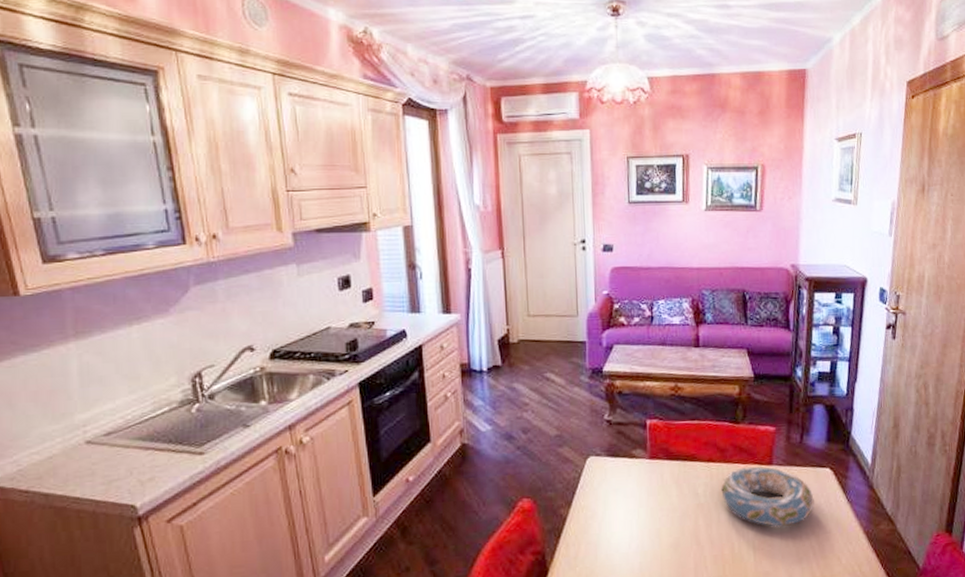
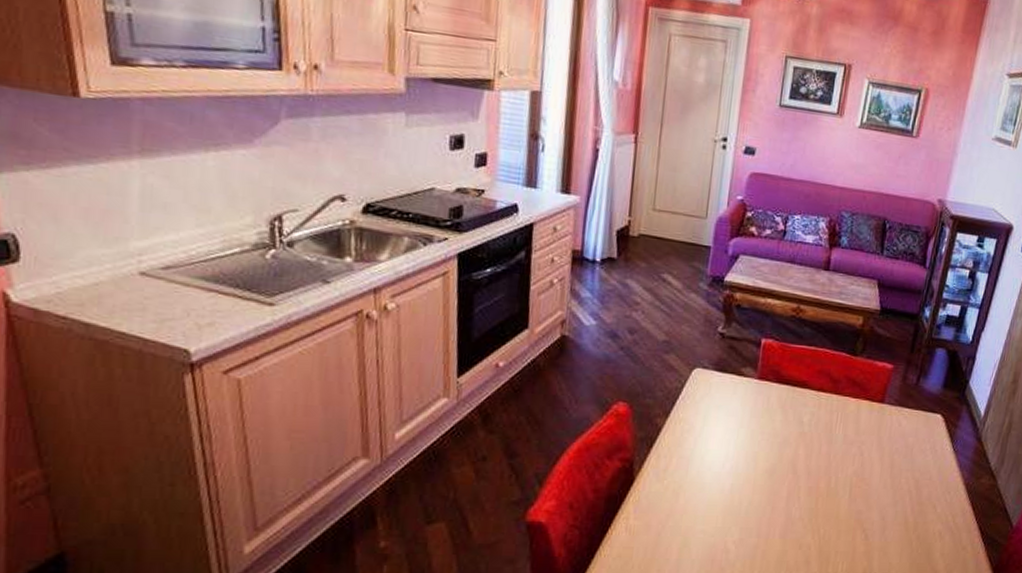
decorative bowl: present [721,466,814,528] -> none [827,401,921,468]

